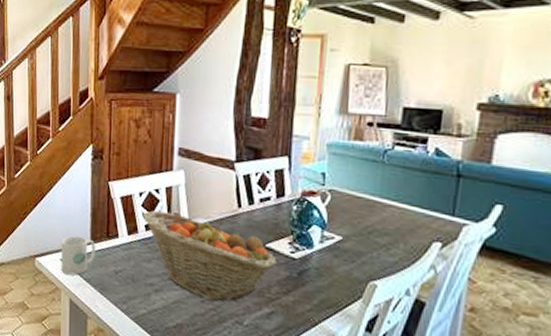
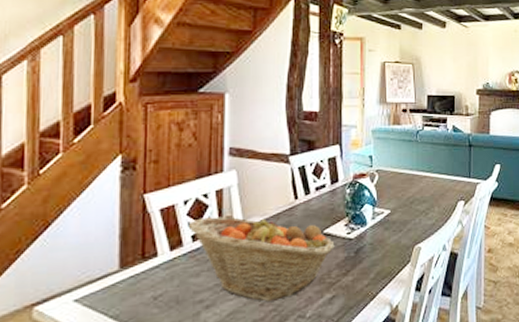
mug: present [61,236,96,275] -> none [74,265,126,318]

